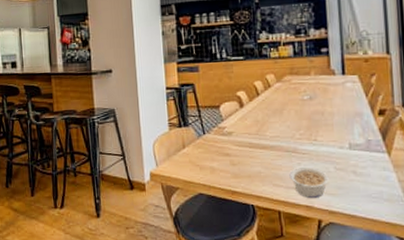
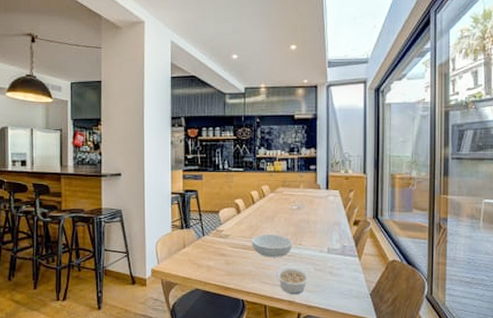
serving bowl: none [259,129,307,156] -> present [252,234,293,258]

